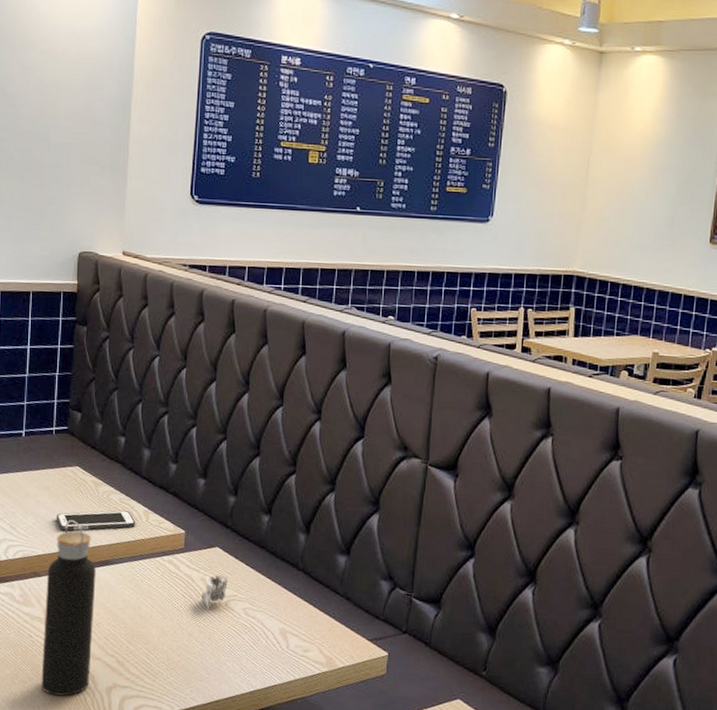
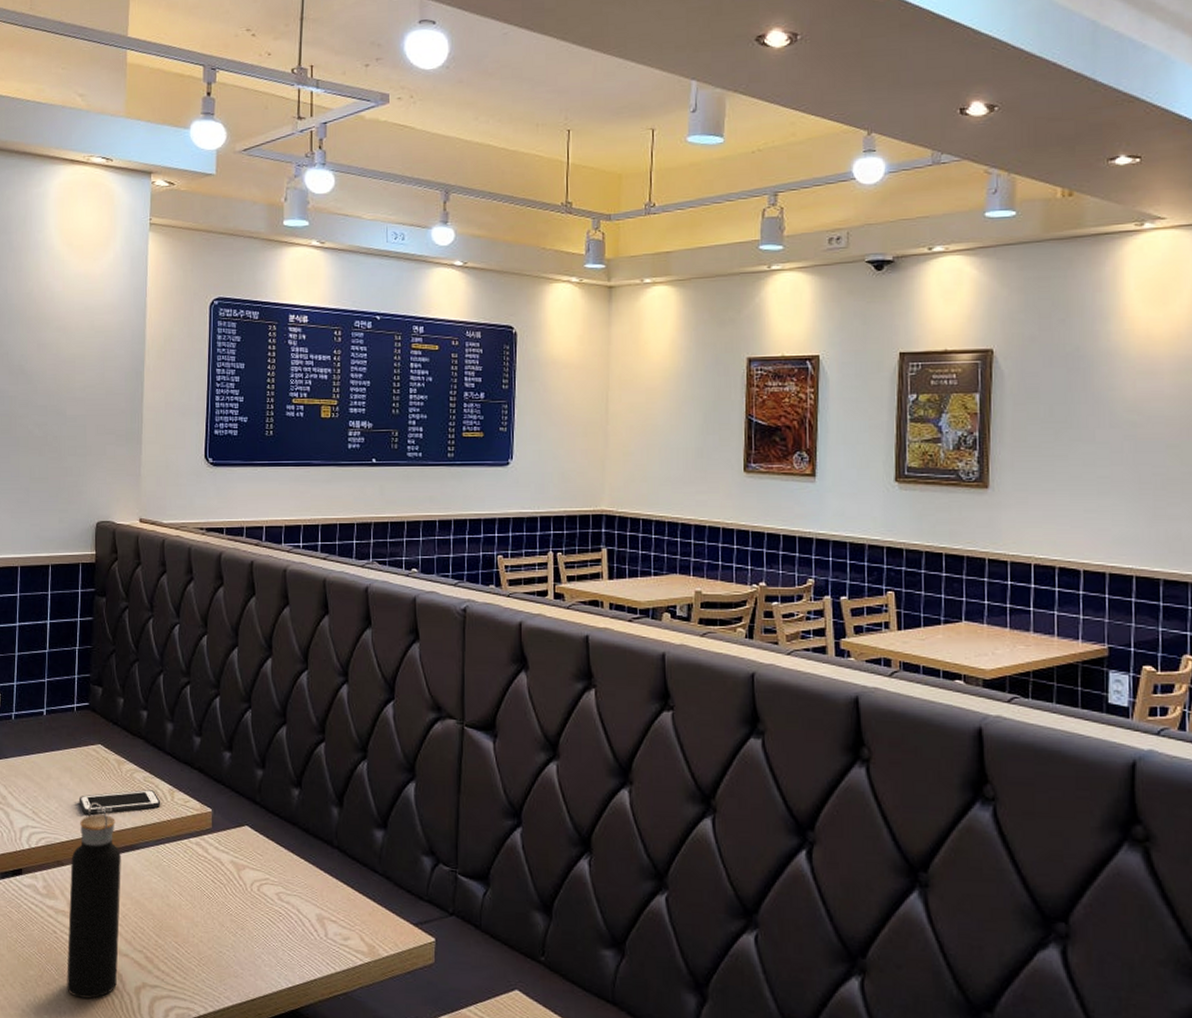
napkin holder: present [202,574,228,609] -> none [232,855,259,895]

